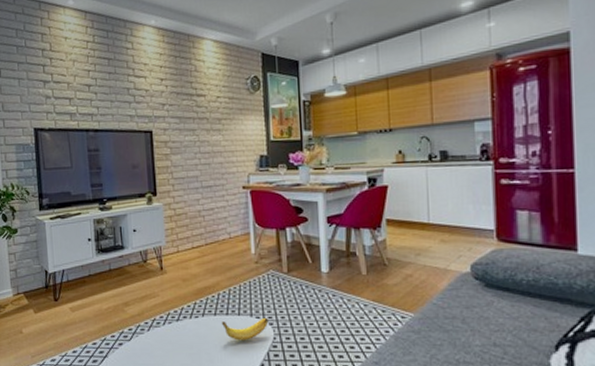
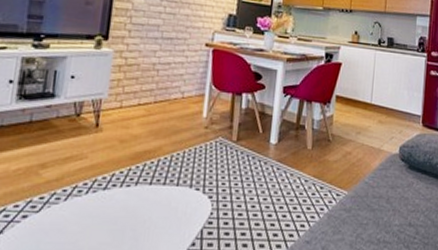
banana: present [222,317,269,341] -> none [156,189,209,215]

